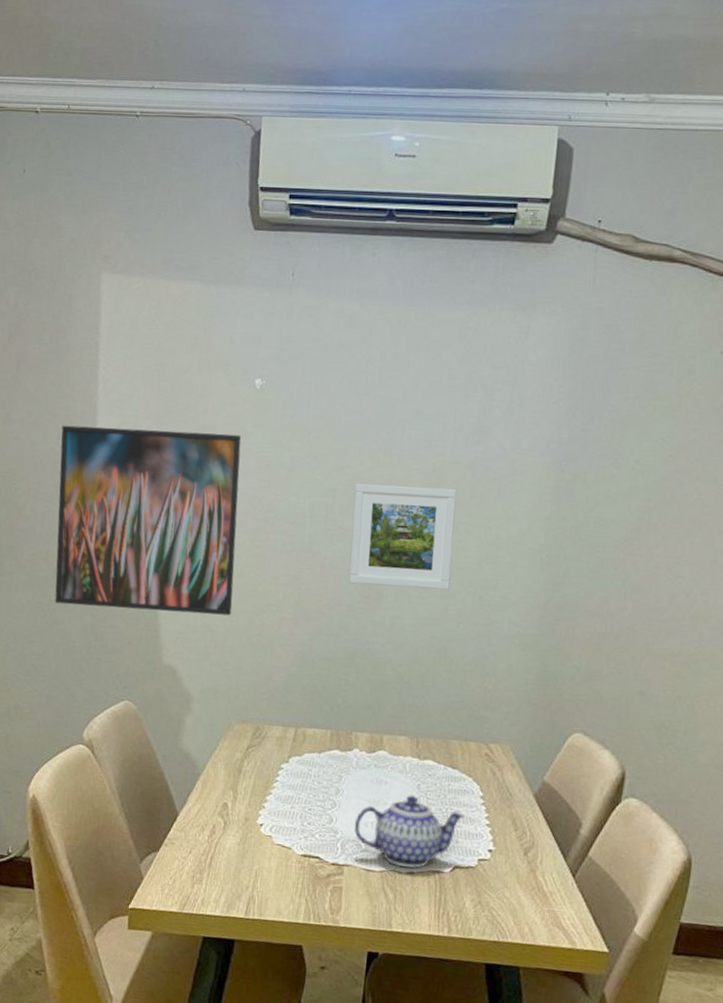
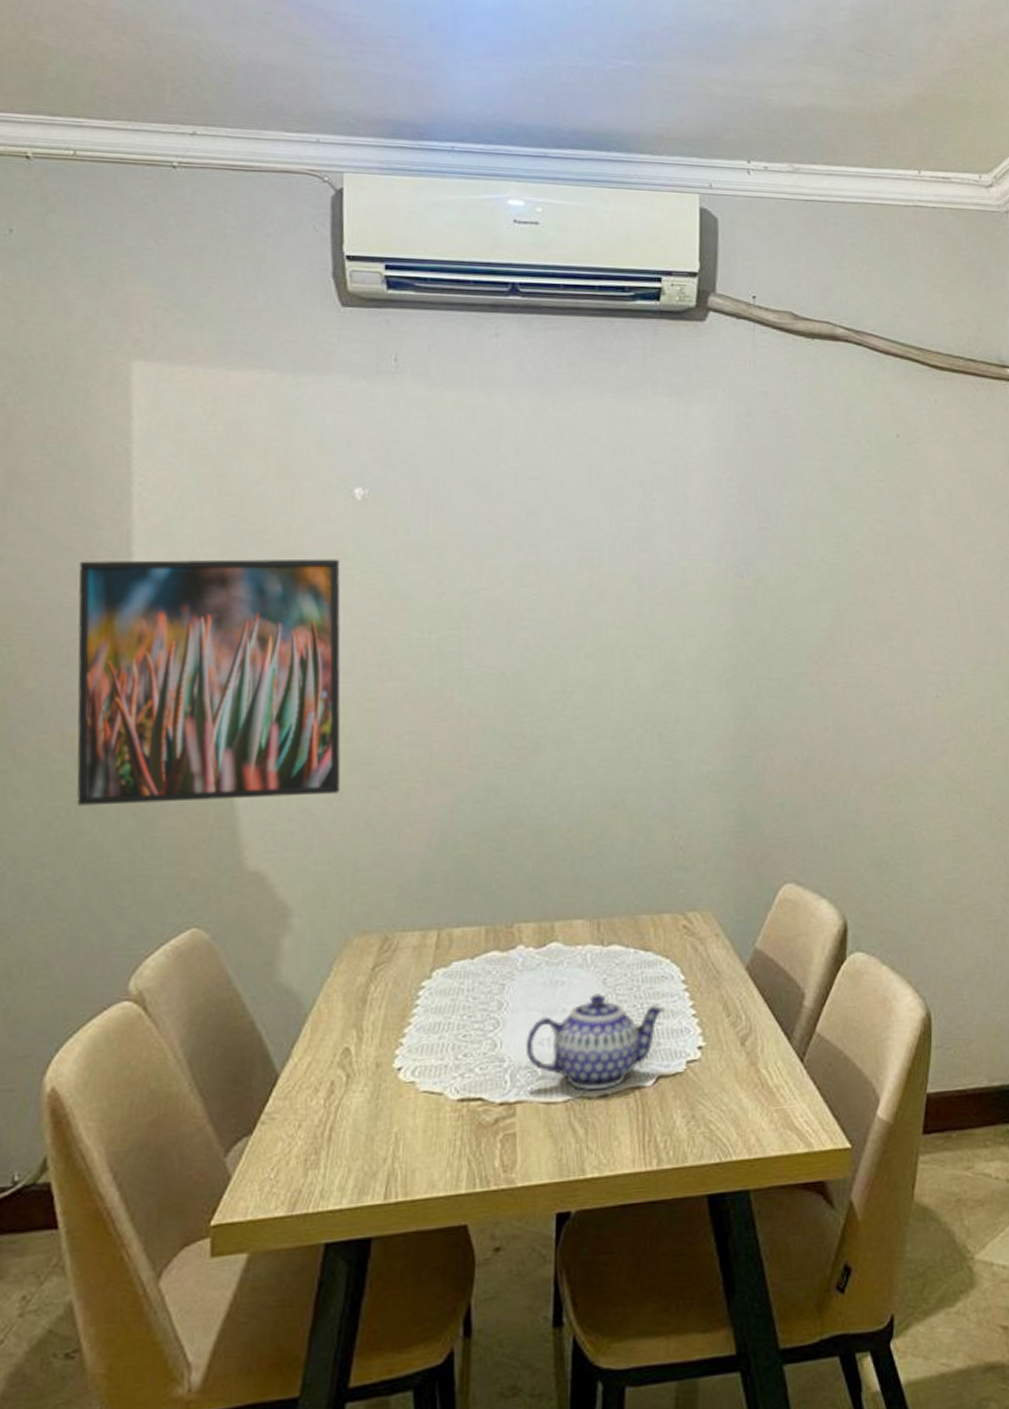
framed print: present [349,483,457,590] -> none [494,606,622,734]

